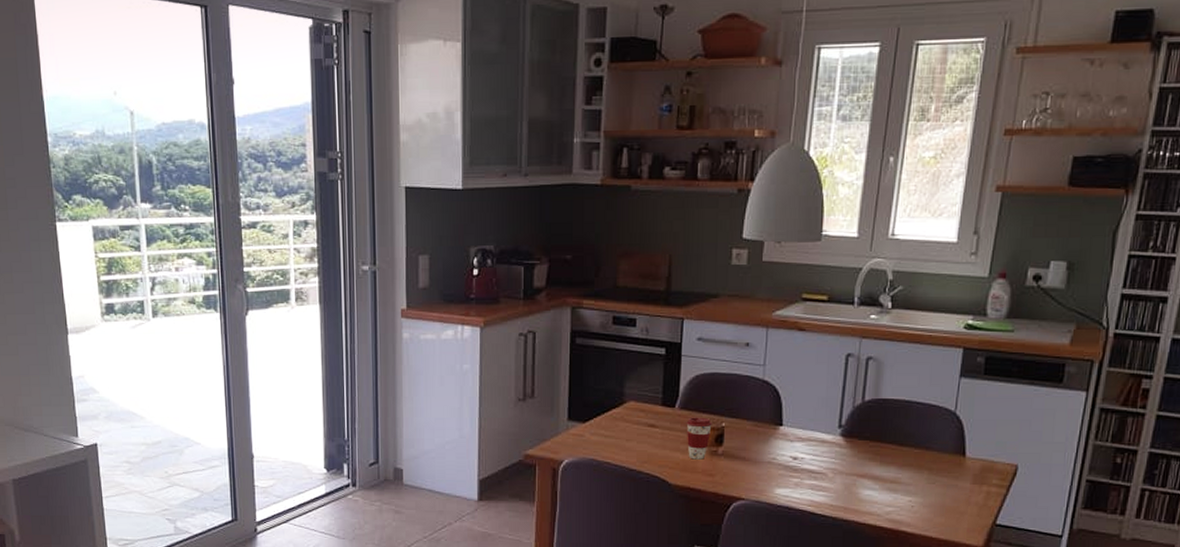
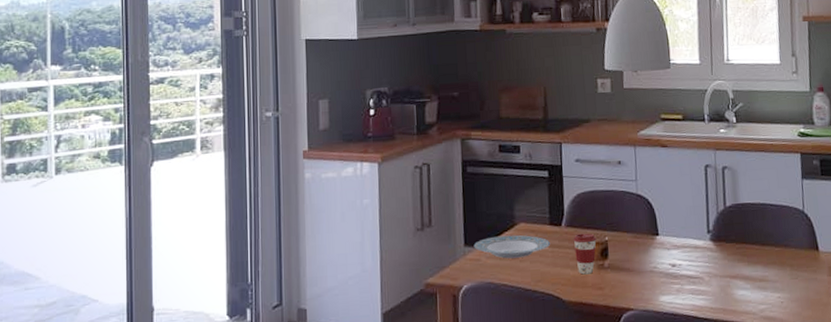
plate: none [577,413,661,437] -> present [473,235,551,259]

